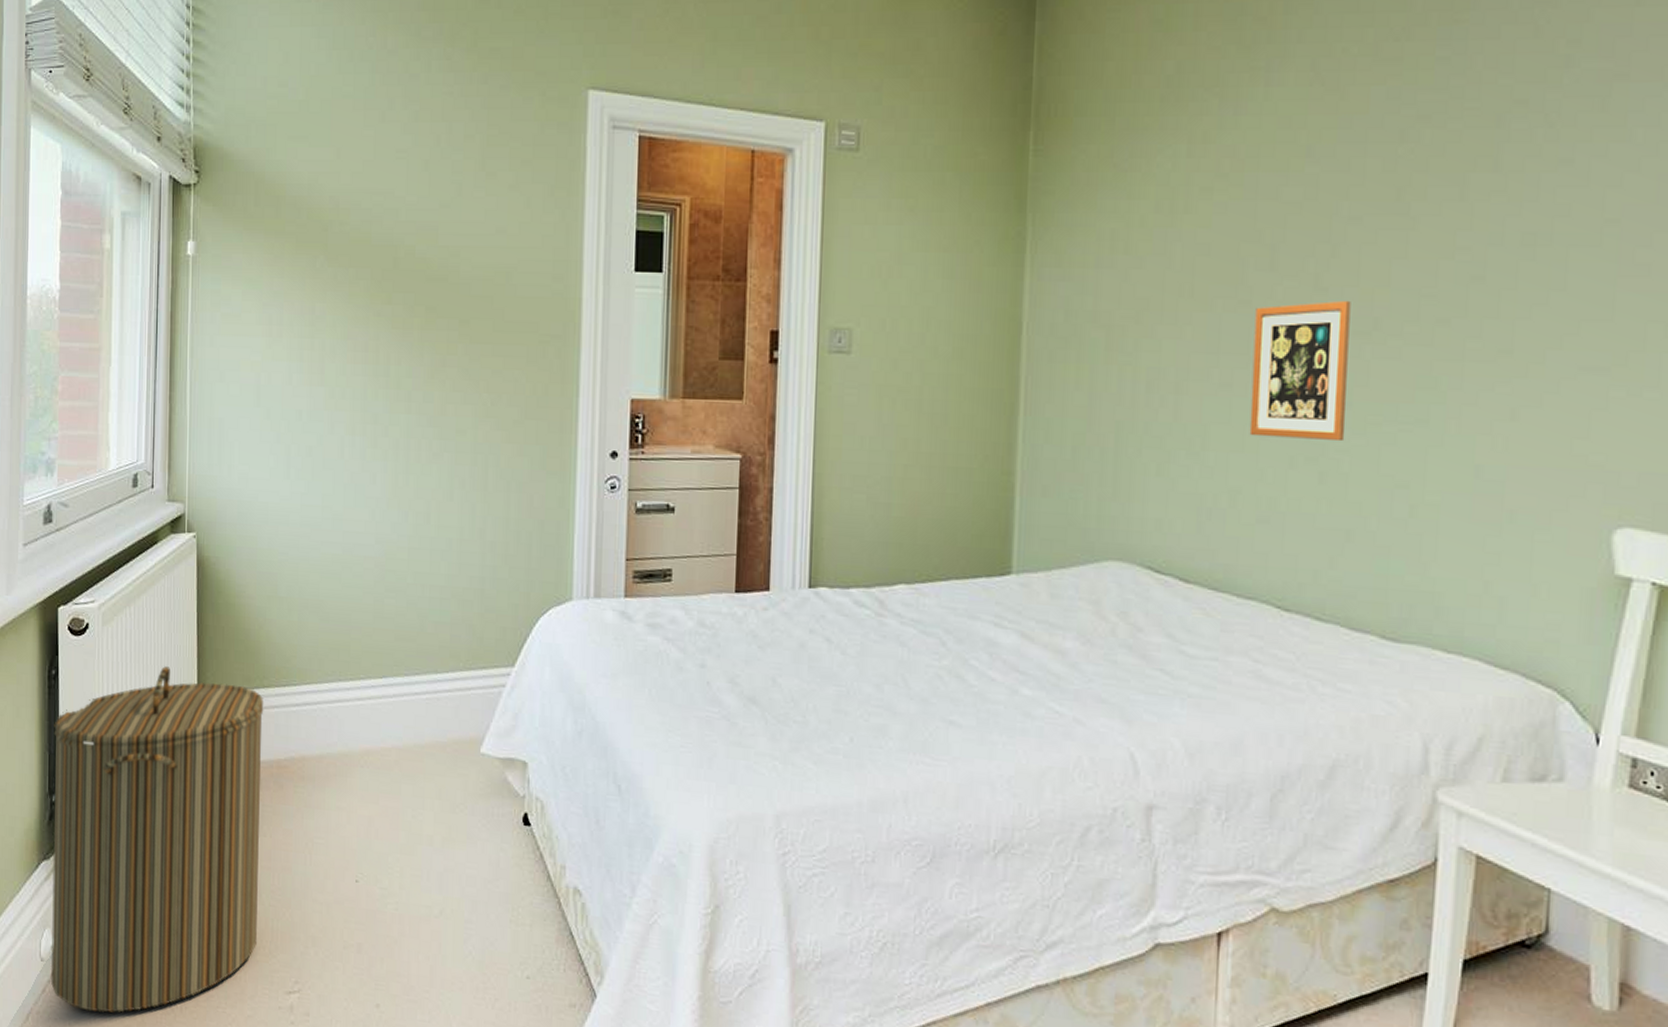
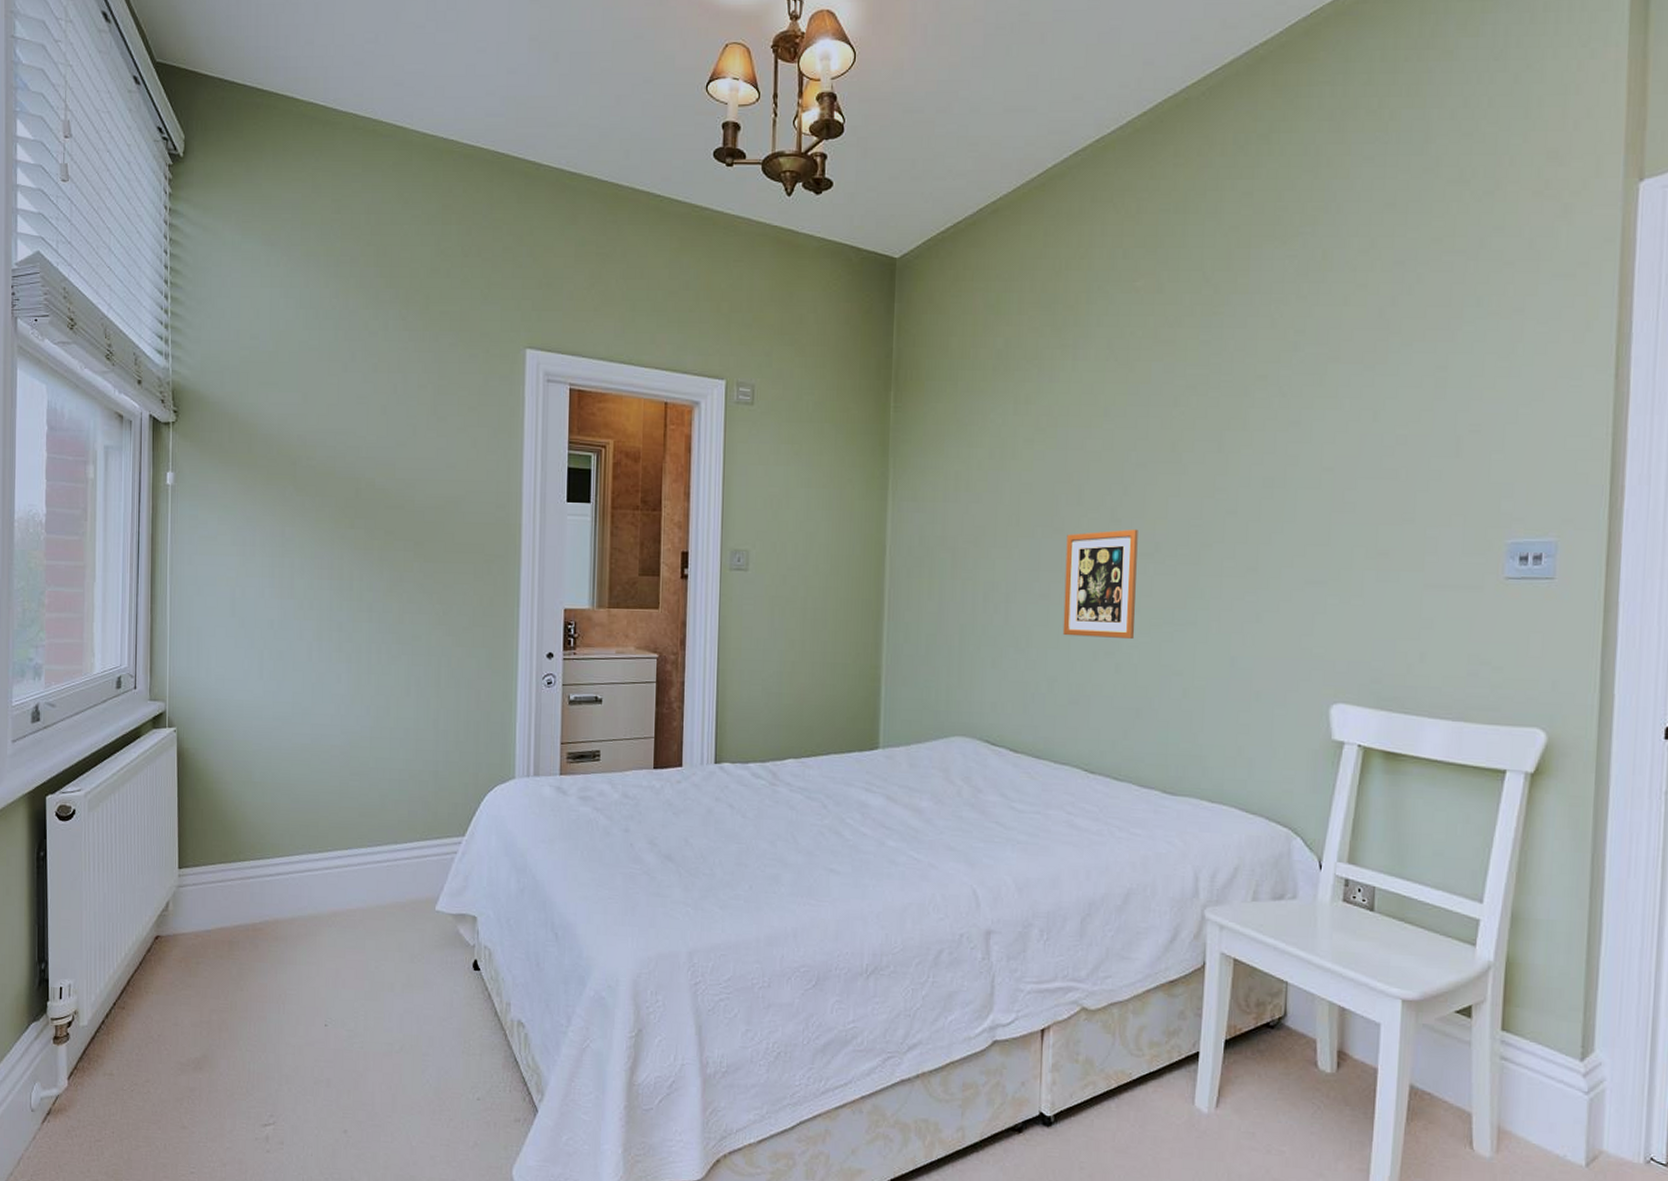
laundry hamper: present [50,666,264,1013] -> none [40,845,241,1154]

